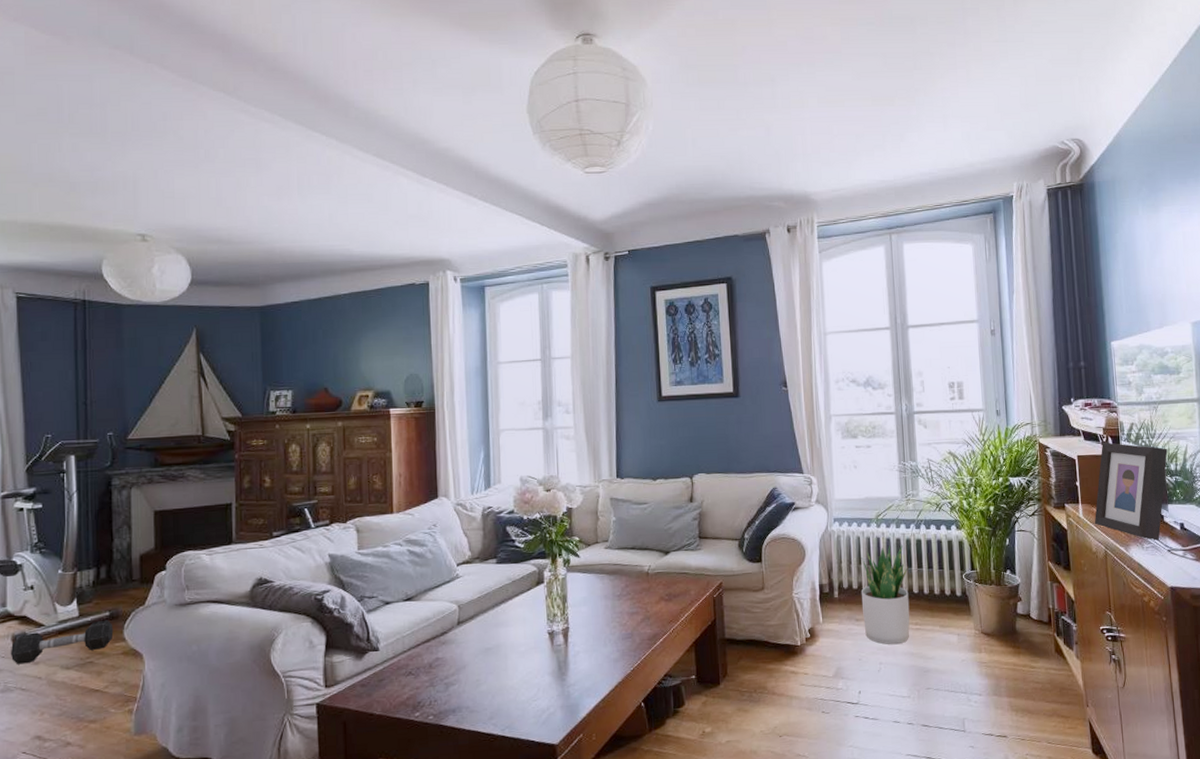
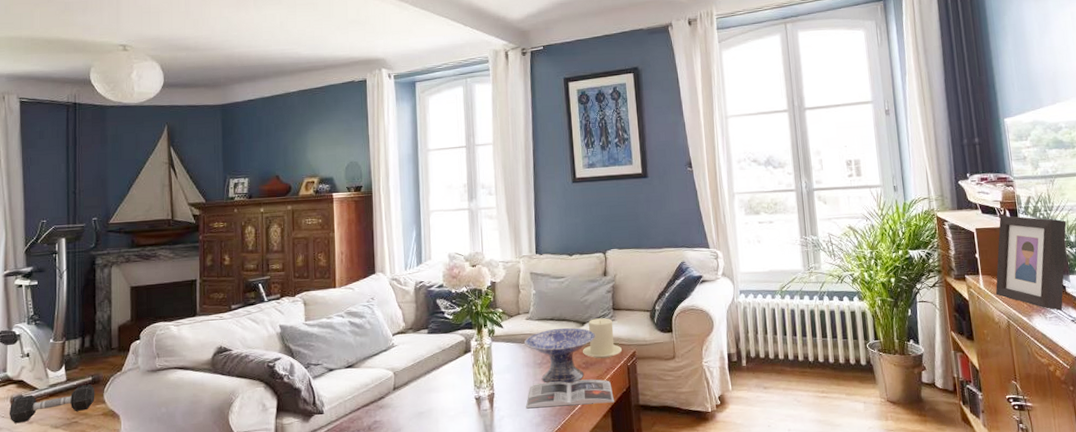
decorative bowl: none [602,557,679,617] -> present [524,327,595,384]
magazine: none [603,611,698,644] -> present [526,379,614,409]
candle: none [666,547,709,591] -> present [583,318,623,359]
planter: present [861,544,910,645] -> none [767,315,817,412]

